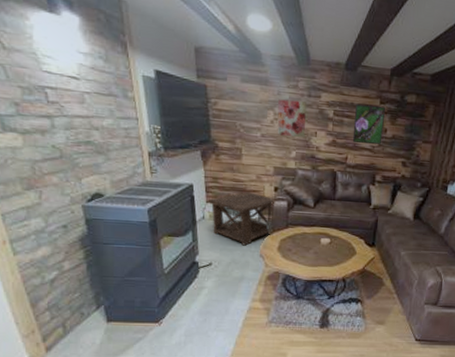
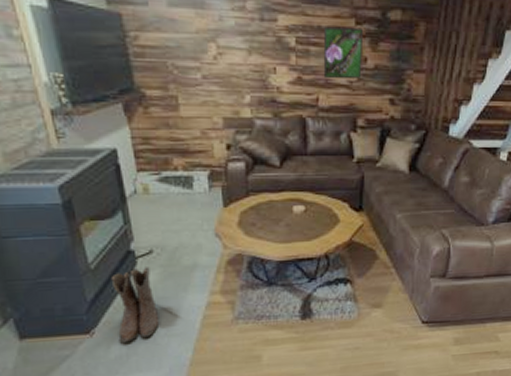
boots: none [178,275,212,333] -> present [110,267,160,344]
side table: present [209,192,274,246] -> none [140,153,227,224]
wall art: present [277,99,306,137] -> none [221,26,261,76]

